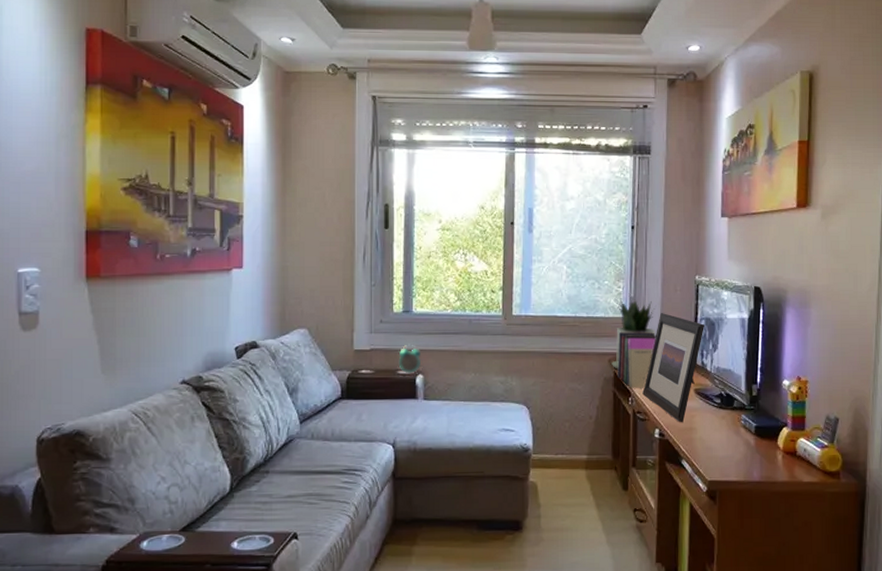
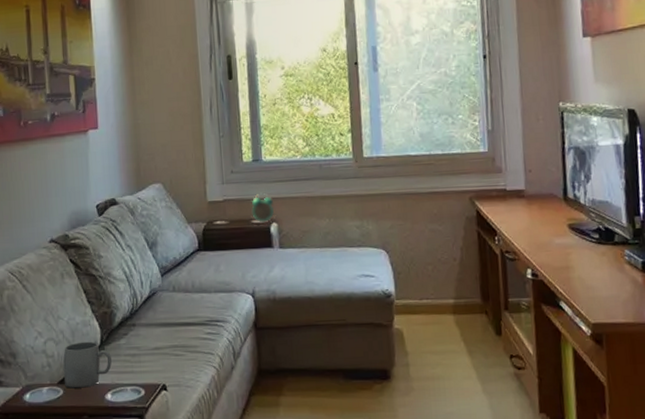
mug: none [186,488,240,536] -> present [62,341,112,389]
planter: present [612,299,656,370] -> none [473,132,519,208]
books: present [617,331,656,389] -> none [478,166,520,227]
picture frame: present [642,313,705,422] -> none [509,145,575,261]

